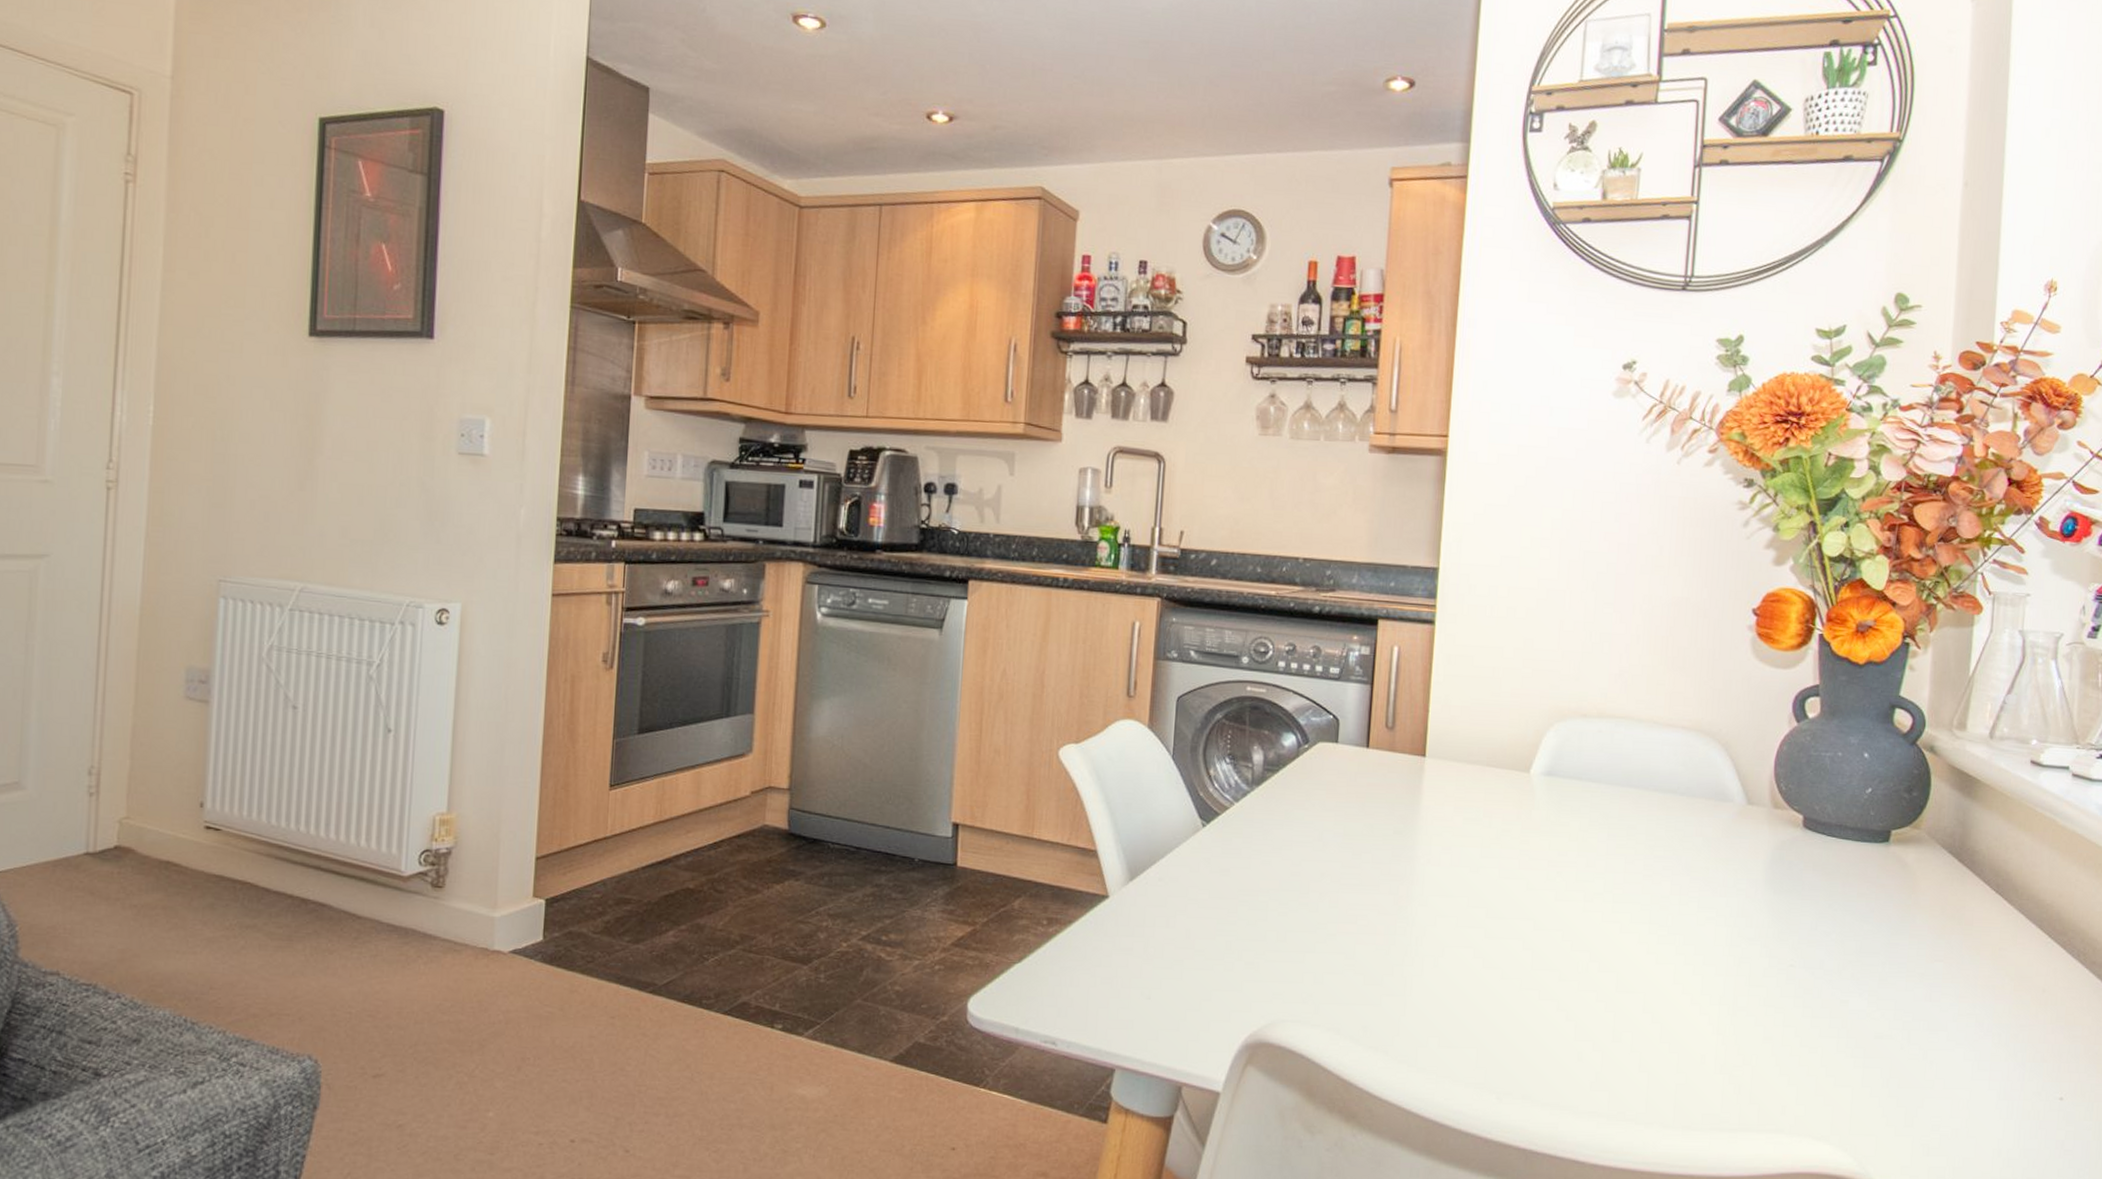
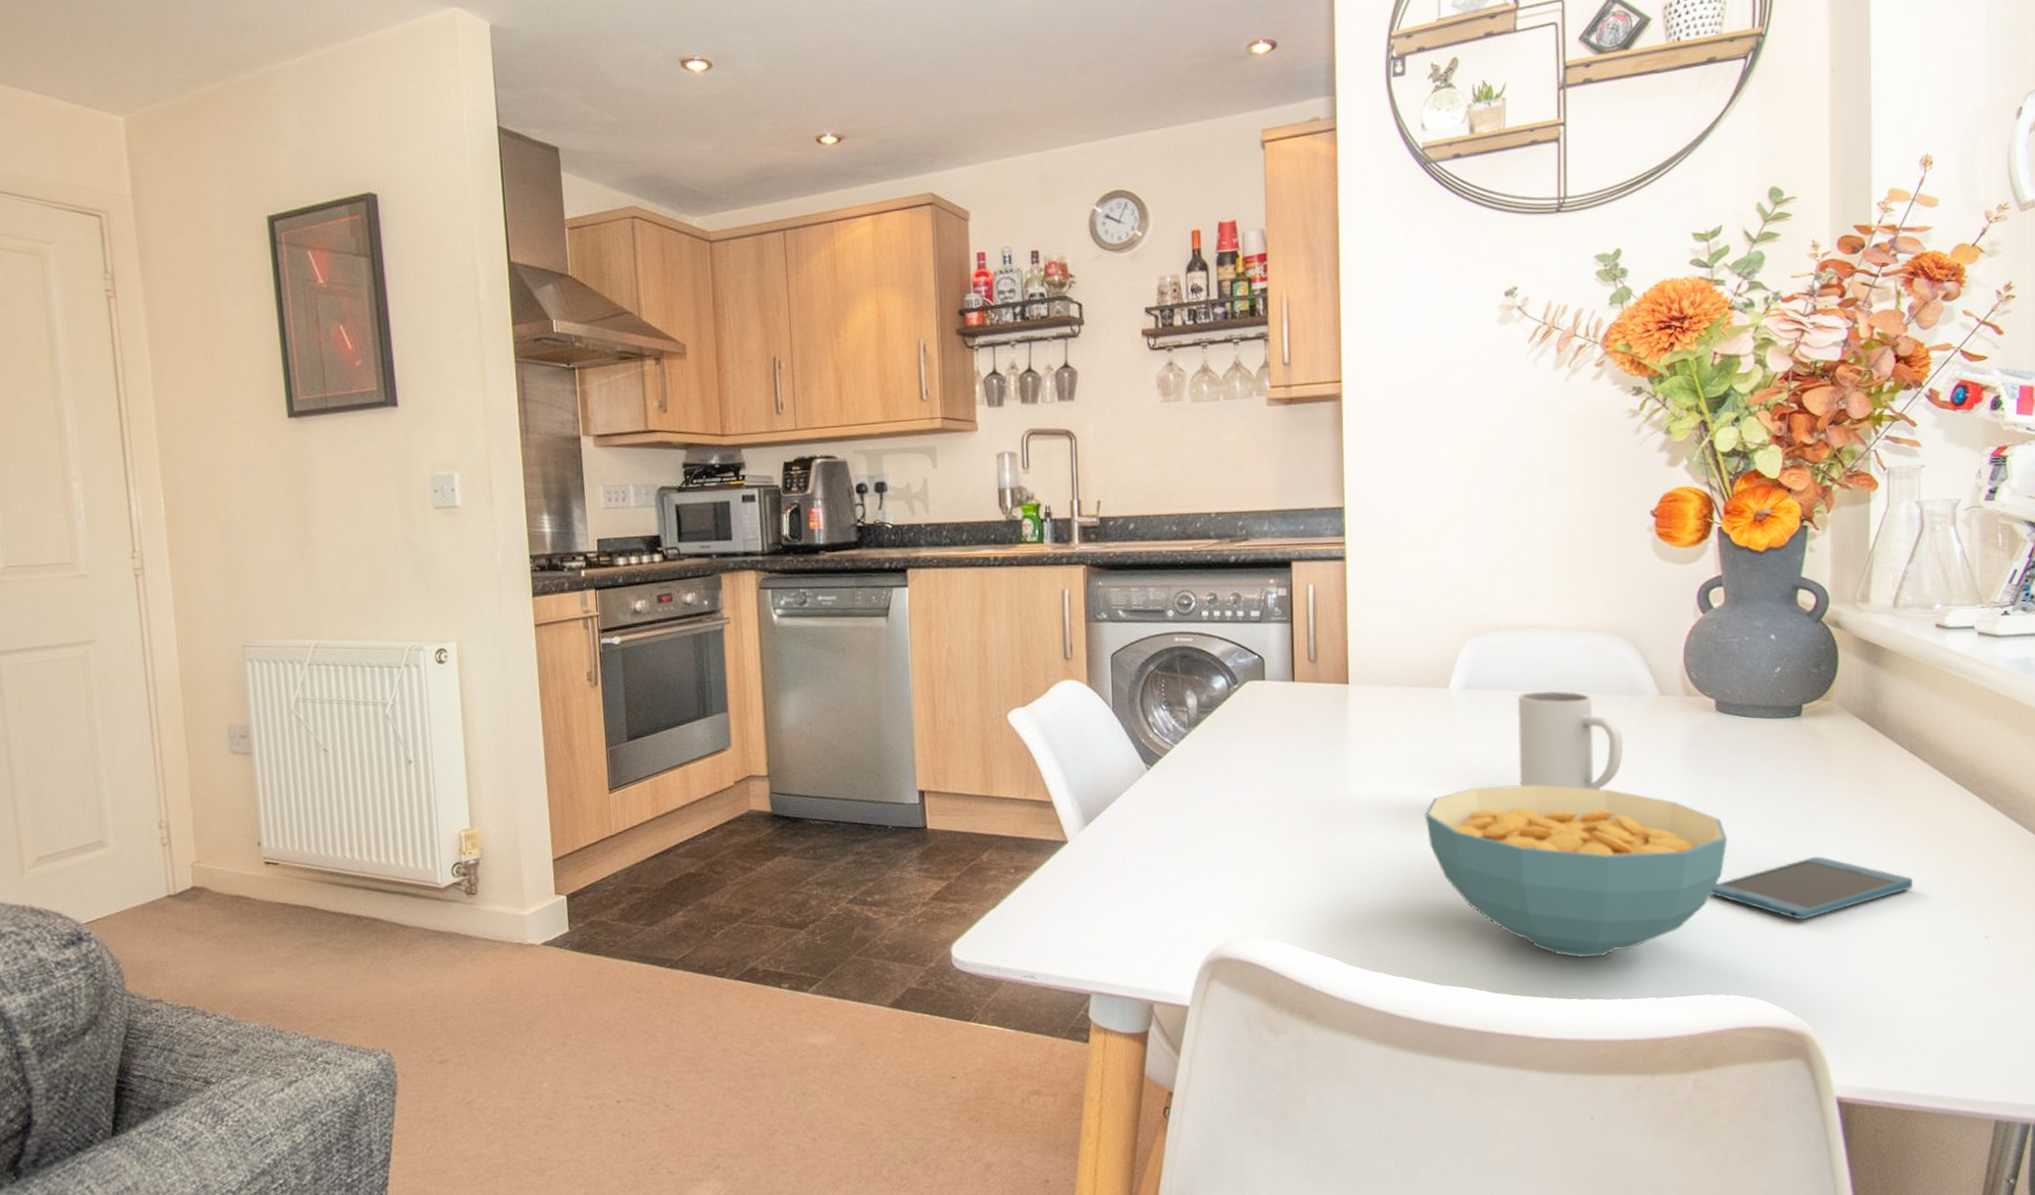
cereal bowl: none [1492,883,1804,1081] -> present [1425,784,1727,957]
mug: none [1594,786,1705,899] -> present [1517,690,1623,790]
smartphone: none [1783,994,1990,1061] -> present [1711,856,1912,920]

